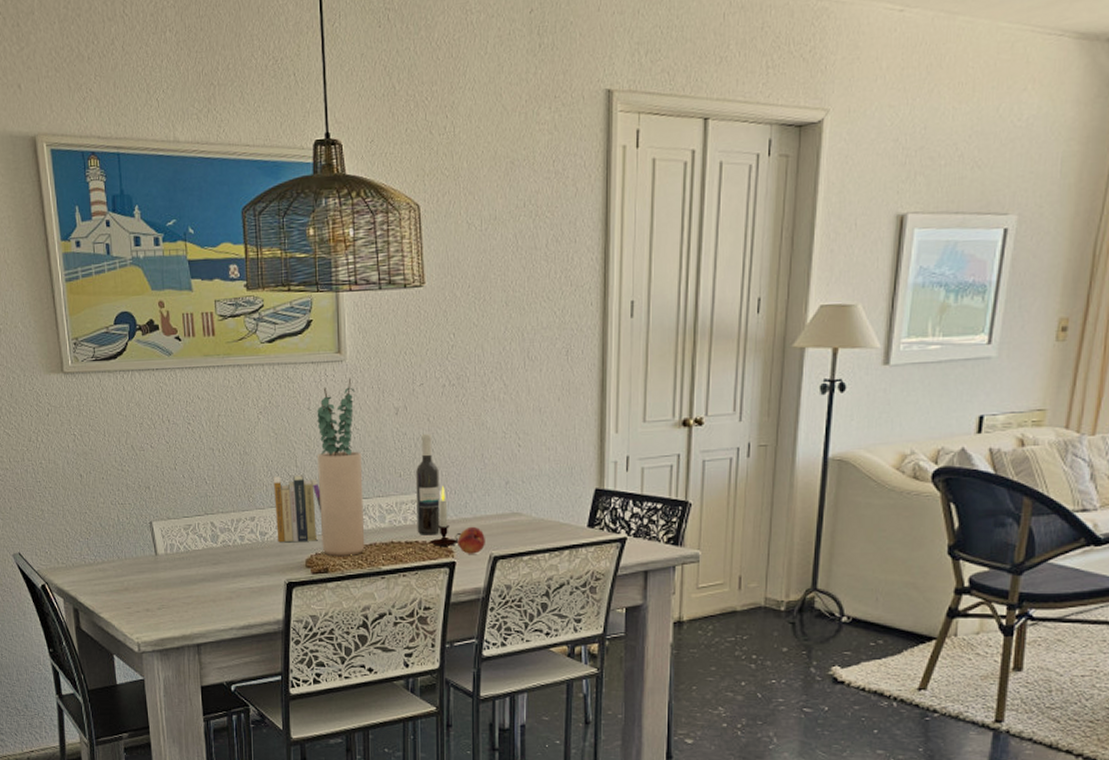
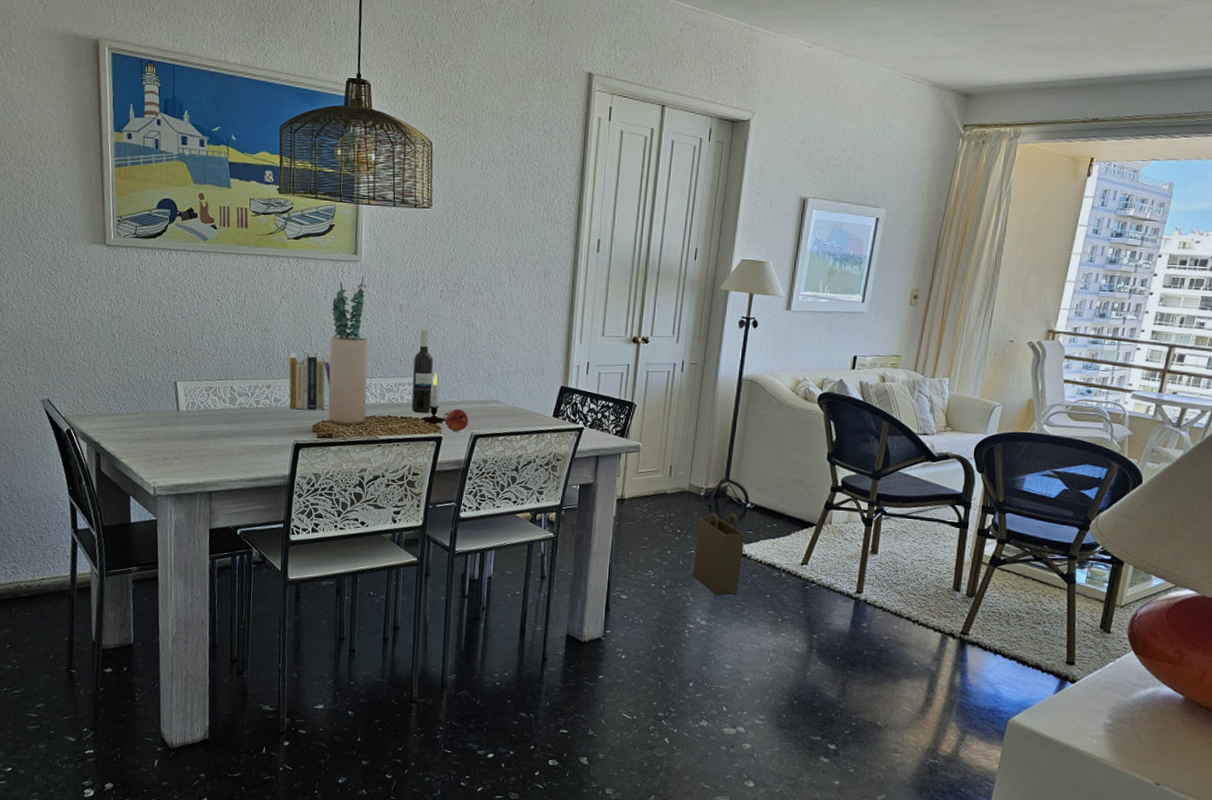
shopping bag: none [775,630,841,735] -> present [693,512,745,596]

